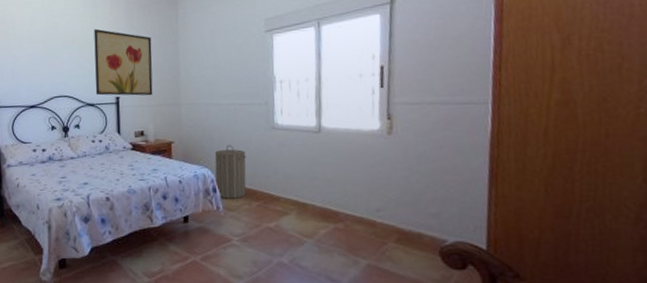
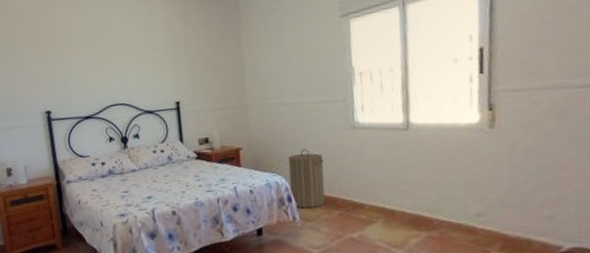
wall art: present [94,28,153,96] -> none [147,27,216,102]

